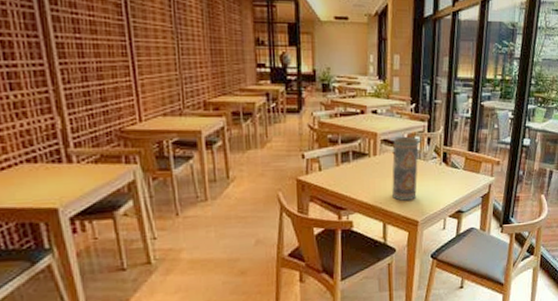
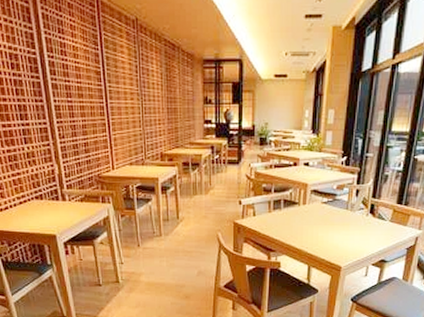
vase: present [392,136,419,202] -> none [318,187,347,248]

